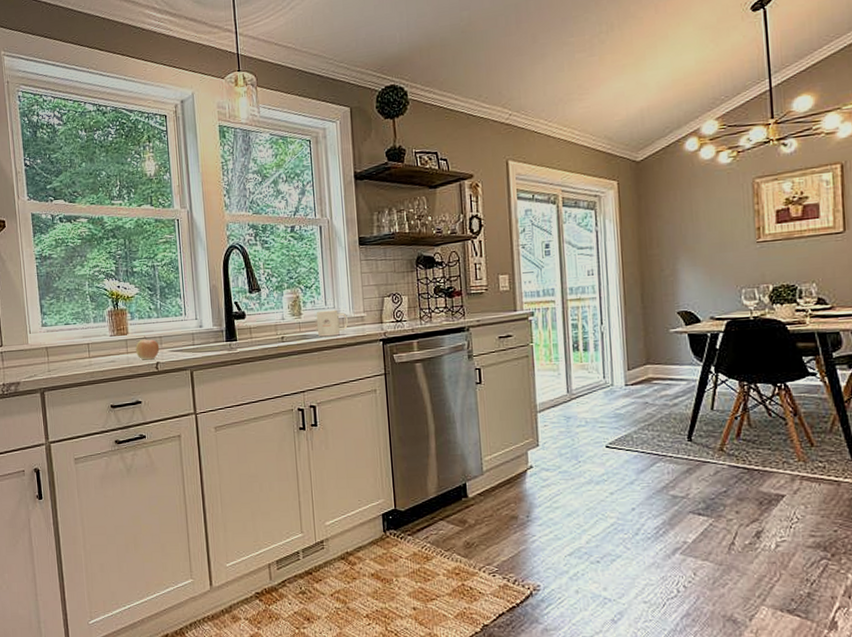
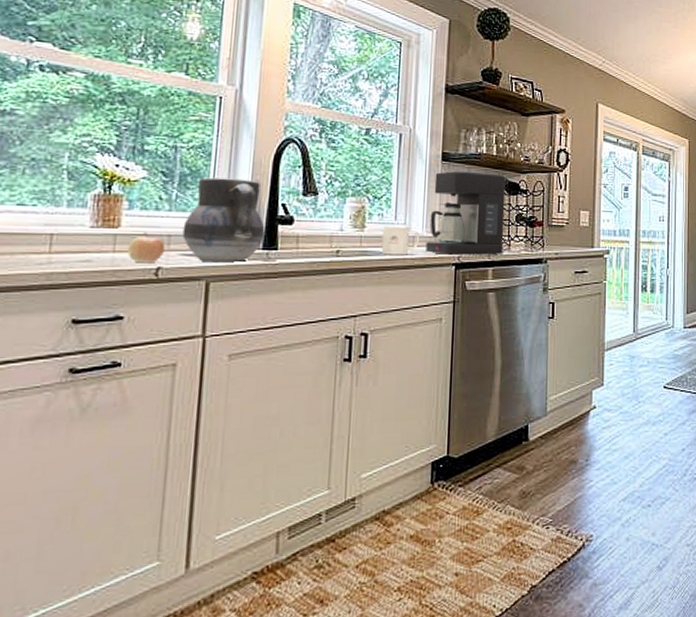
ceramic jug: none [168,285,226,356] -> present [182,177,265,263]
coffee maker: none [354,250,426,332] -> present [425,171,506,256]

